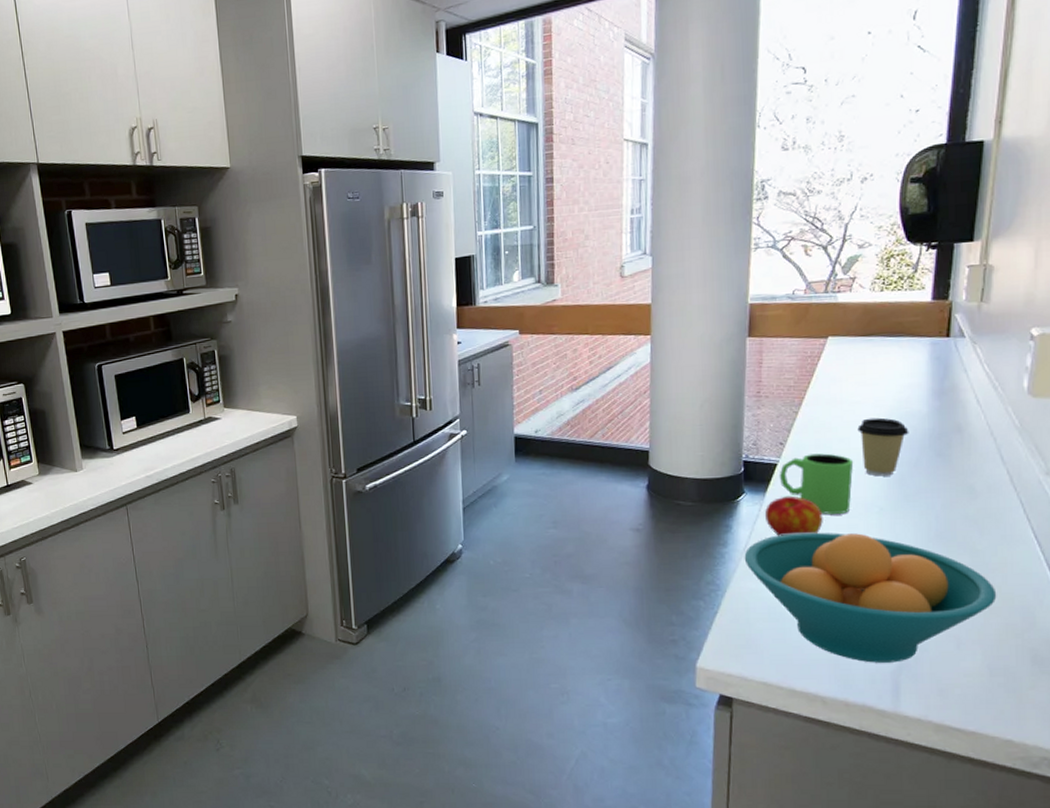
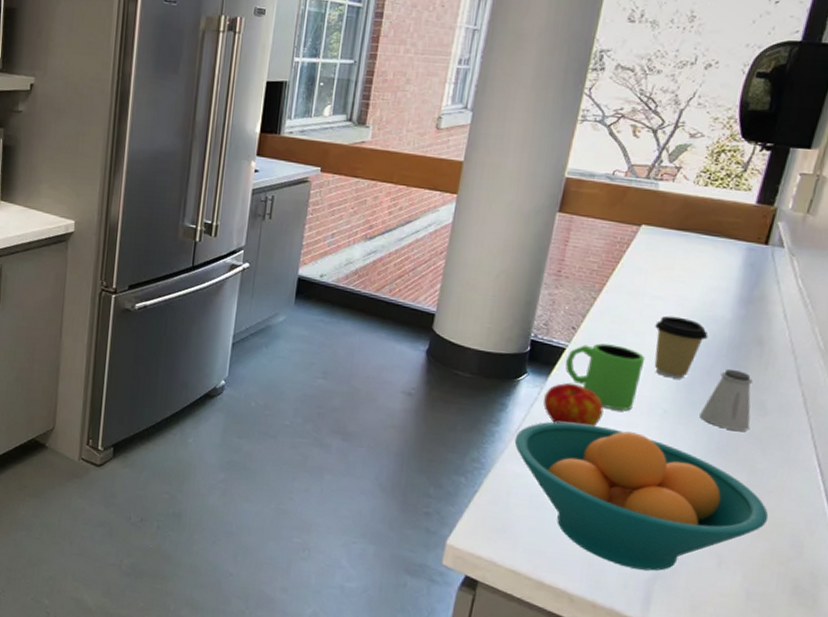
saltshaker: none [914,458,964,516] -> present [699,368,752,431]

